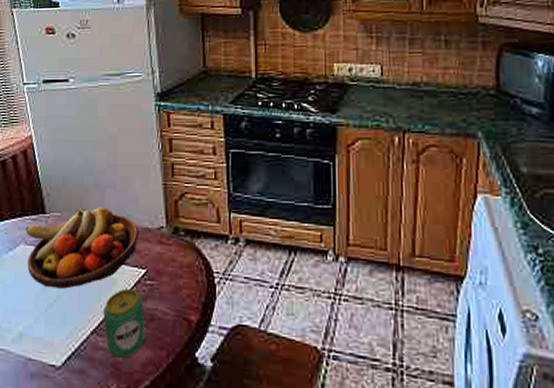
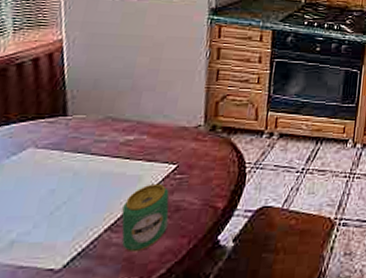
fruit bowl: present [25,207,139,289] -> none [33,108,175,190]

